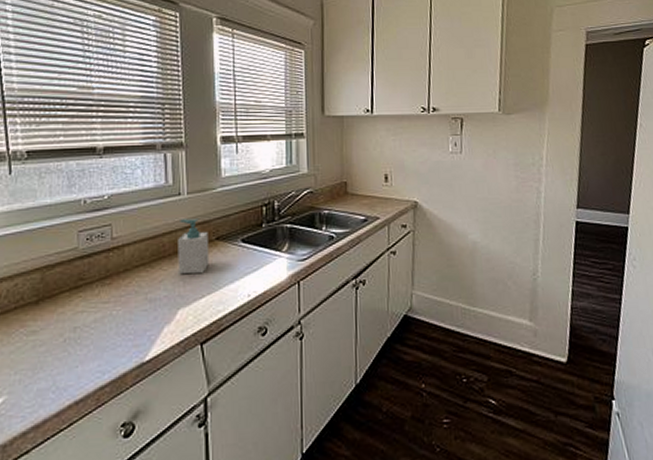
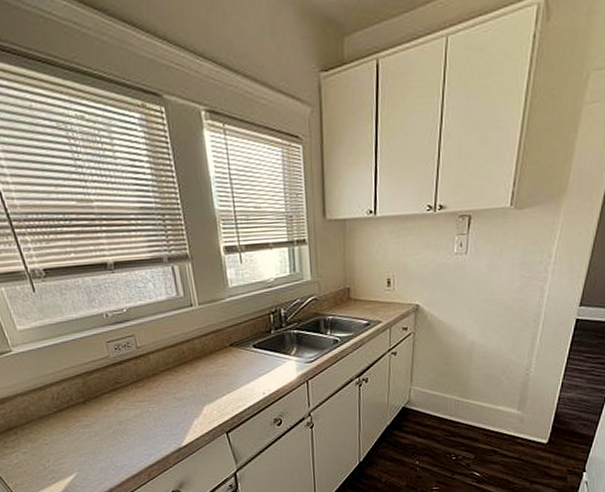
soap bottle: present [178,218,210,273] -> none [195,327,226,376]

